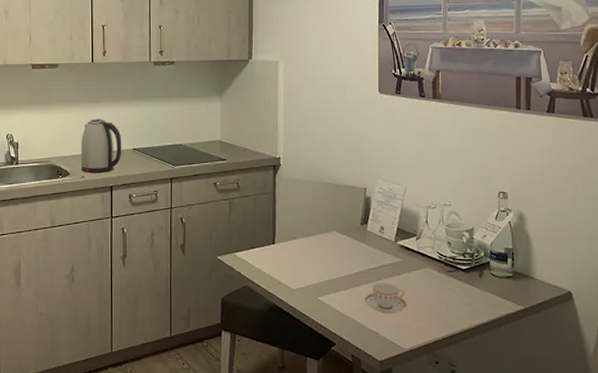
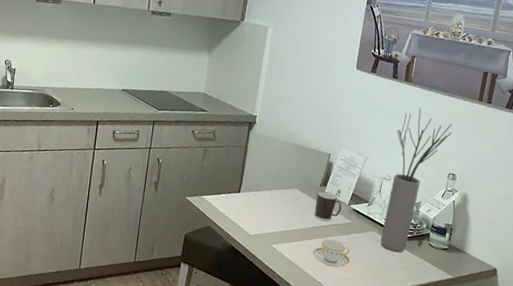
kettle: present [81,119,122,173] -> none [72,56,113,108]
mug: none [358,230,388,263] -> present [314,191,342,221]
vase: none [433,125,494,288] -> present [380,108,452,253]

